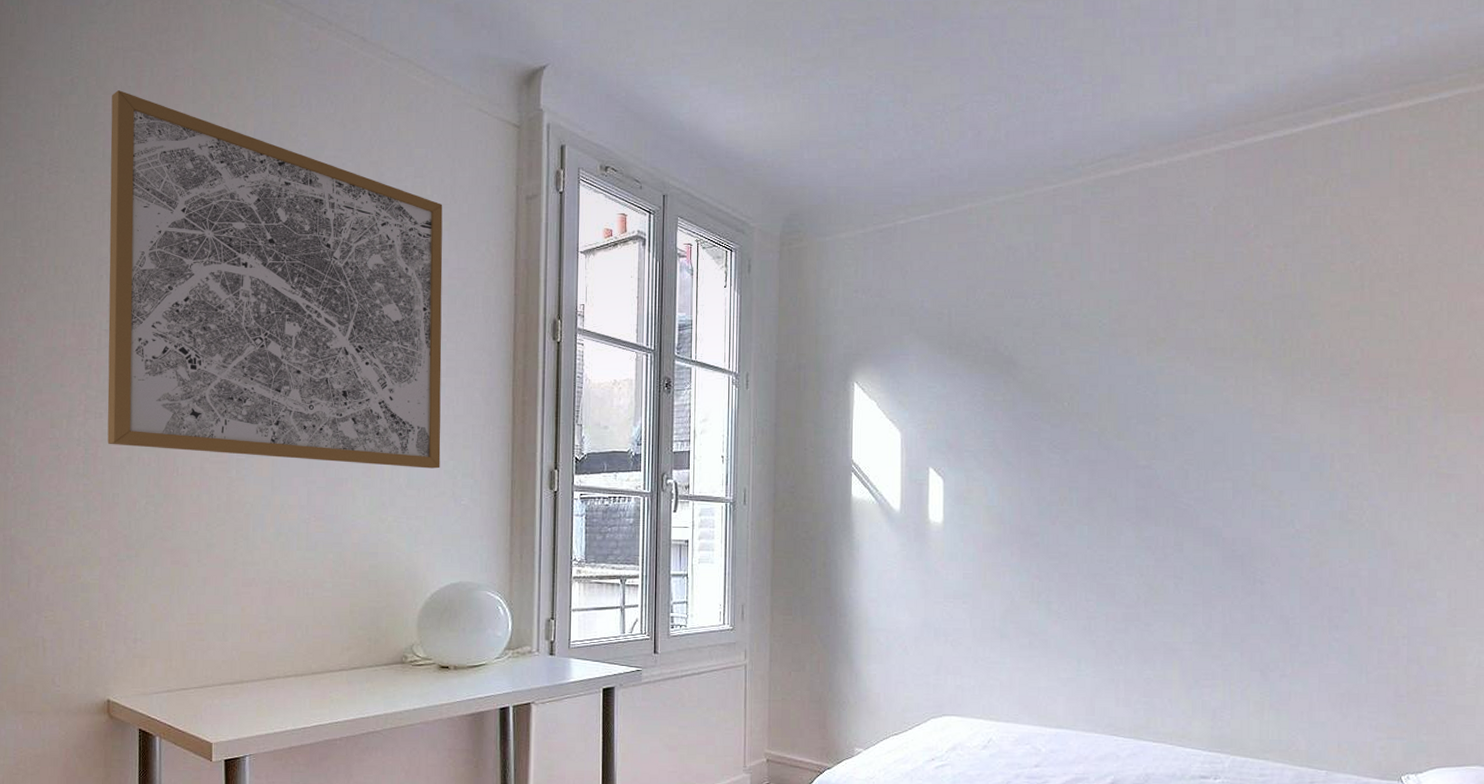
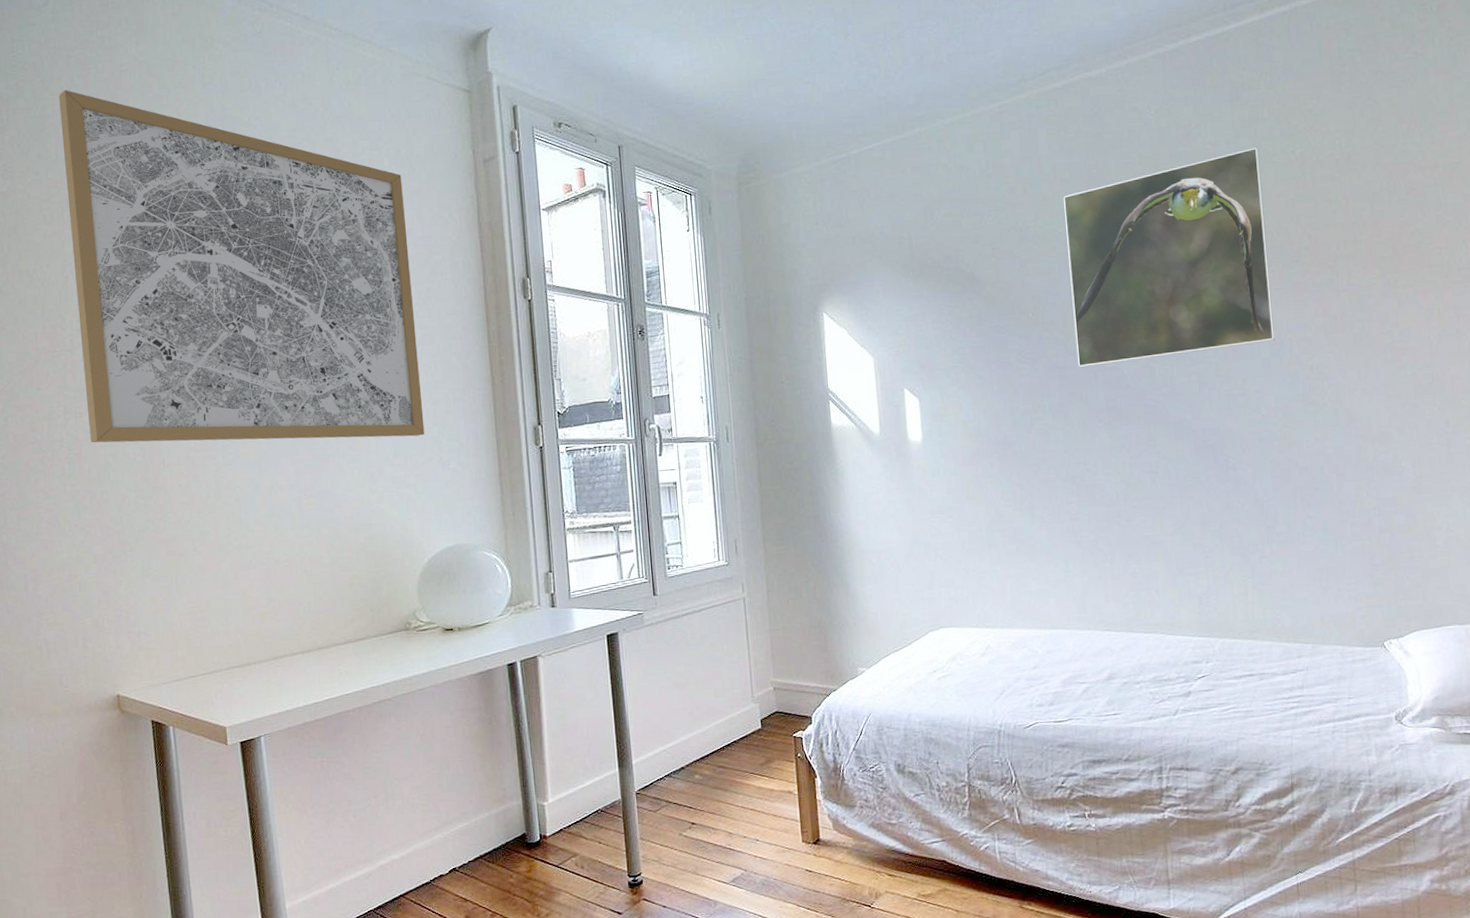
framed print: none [1110,254,1317,463] -> present [1062,147,1275,368]

